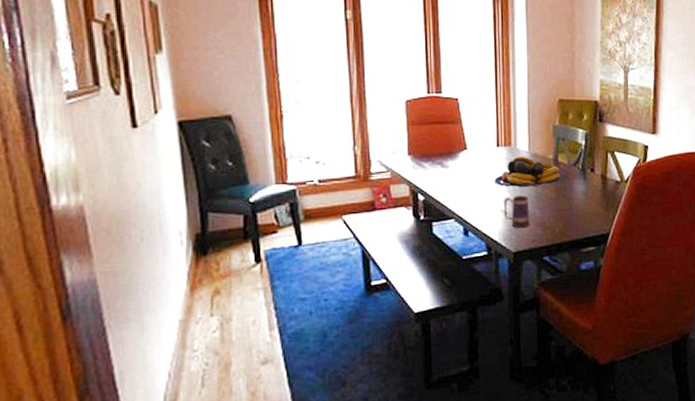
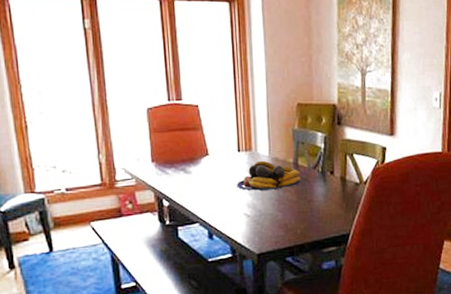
mug: present [503,195,530,228] -> none [245,199,273,231]

